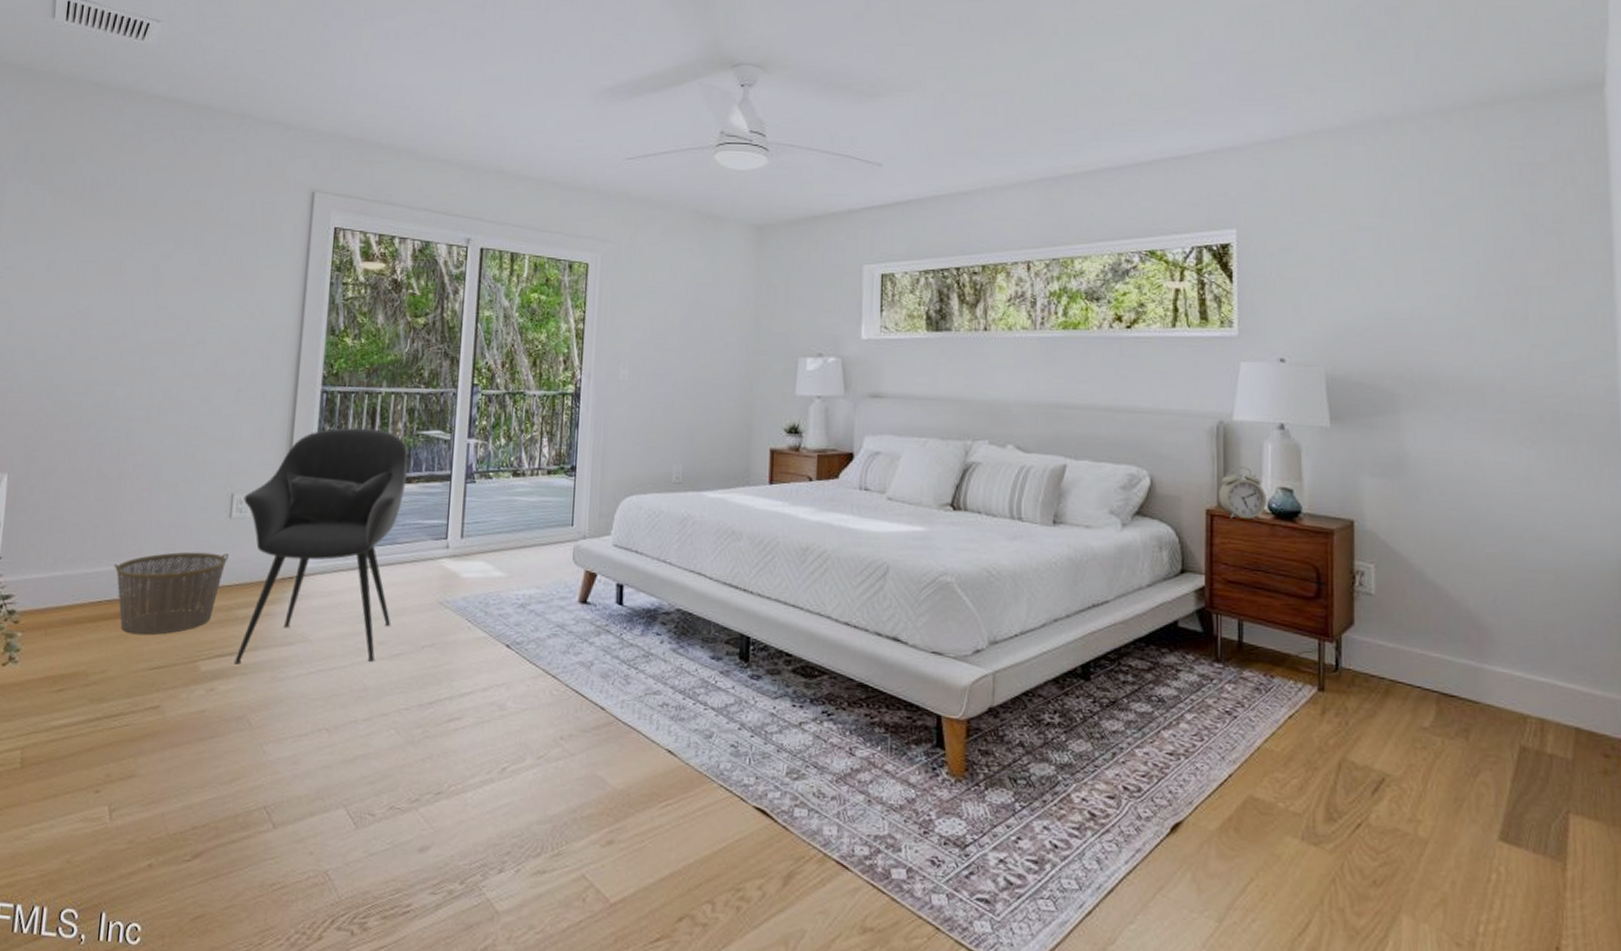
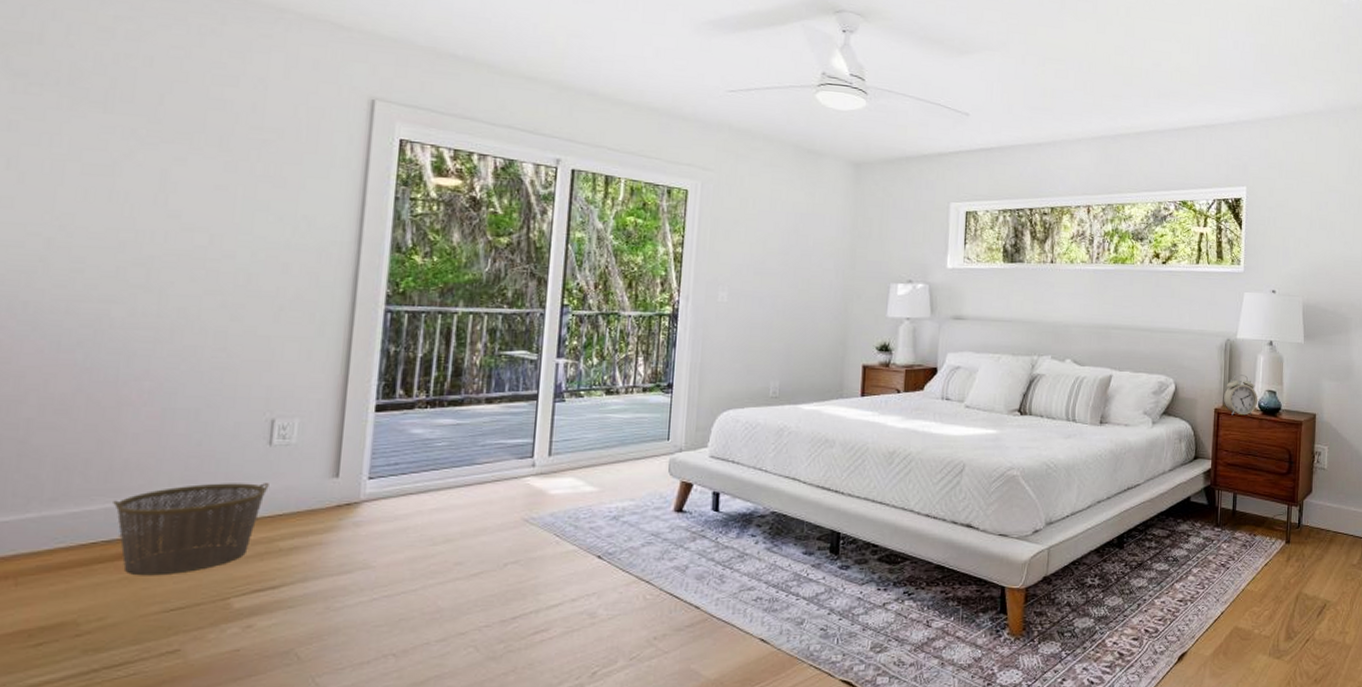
armchair: present [234,427,408,665] -> none [278,348,488,598]

